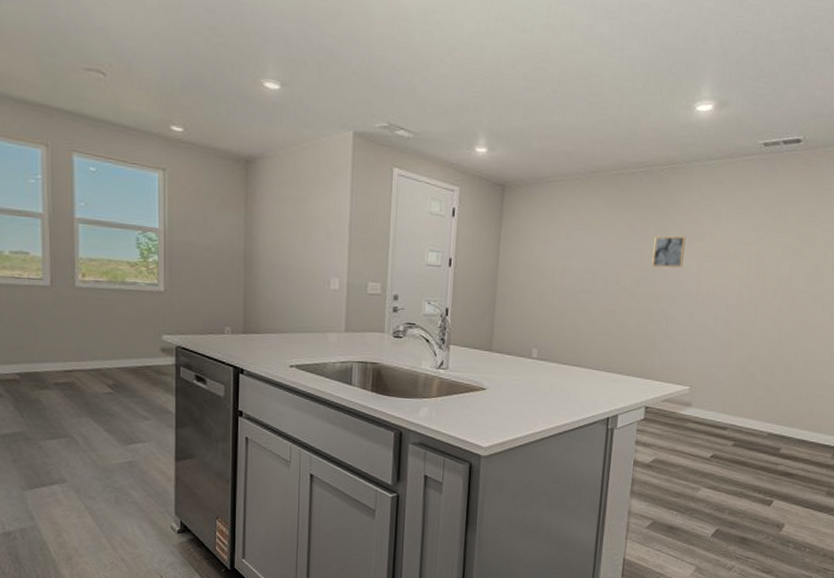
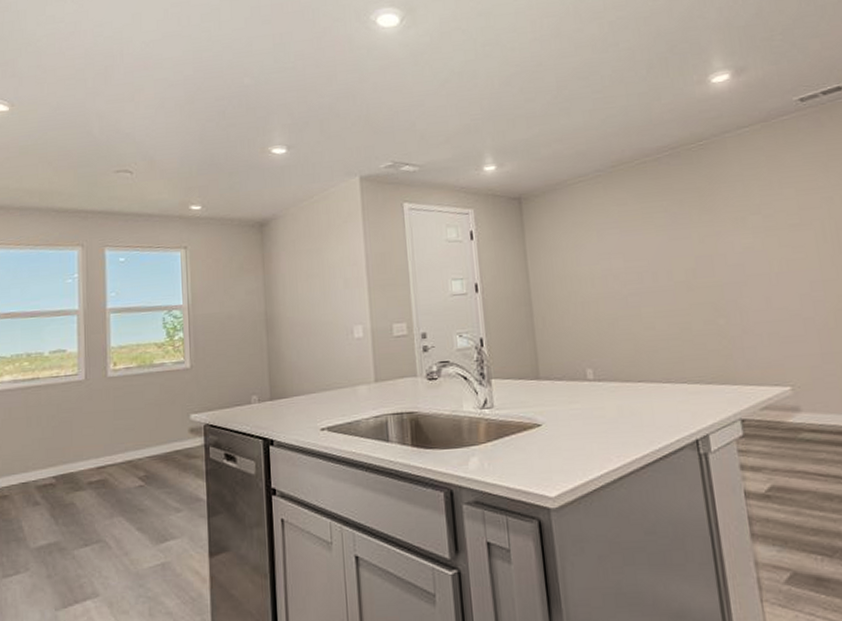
wall art: present [651,236,686,268] -> none [700,213,742,253]

